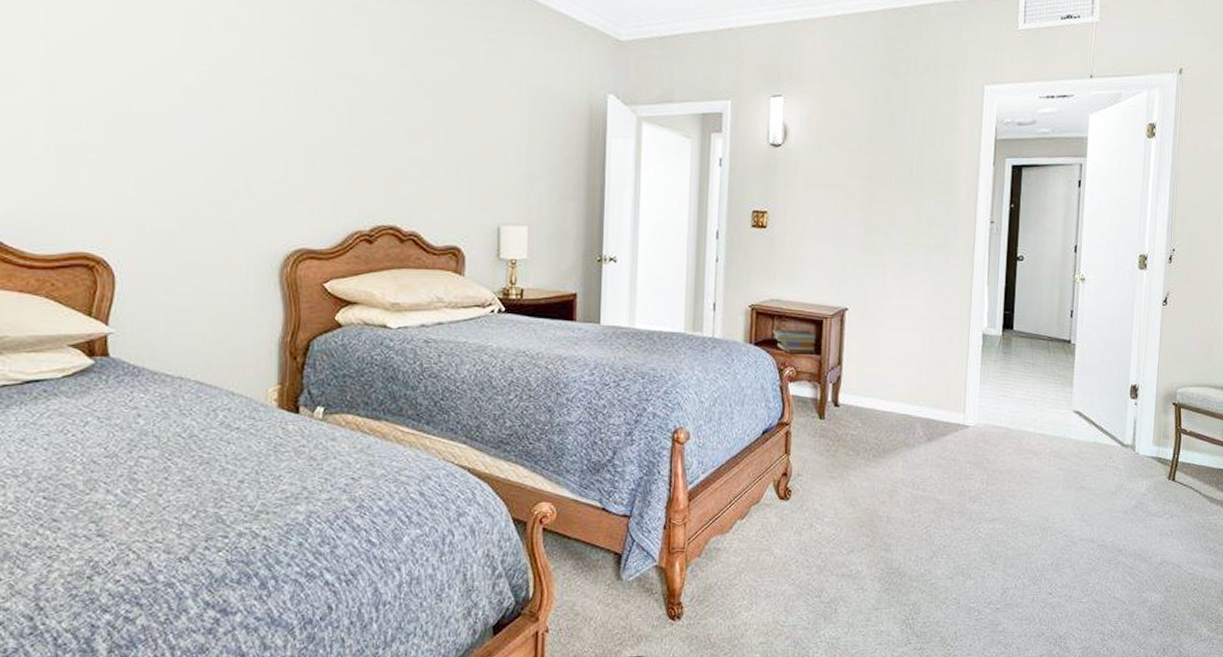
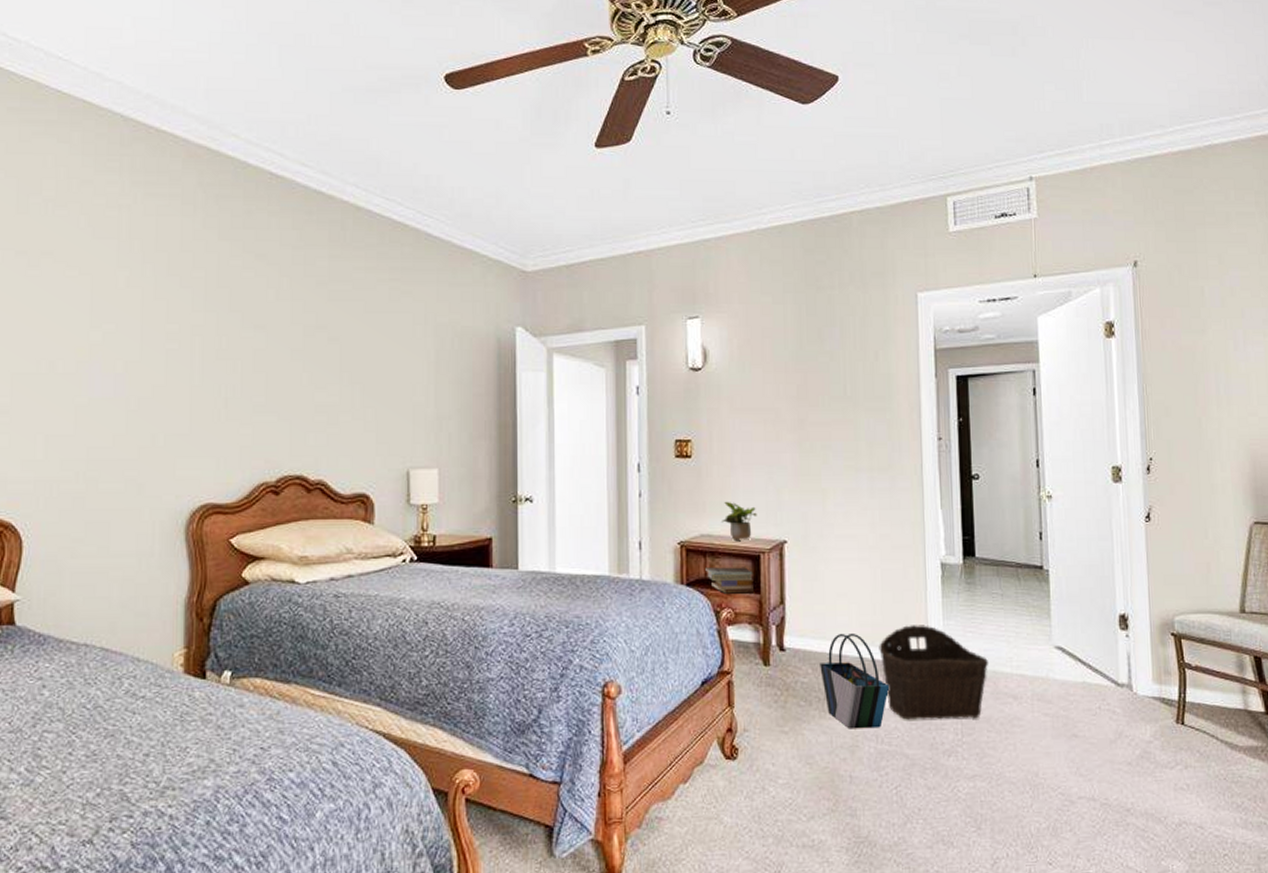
potted plant: none [790,271,823,306] -> present [722,502,757,540]
tote bag: none [869,392,929,477] -> present [820,632,890,729]
wicker basket: none [922,388,1015,471] -> present [879,625,988,720]

